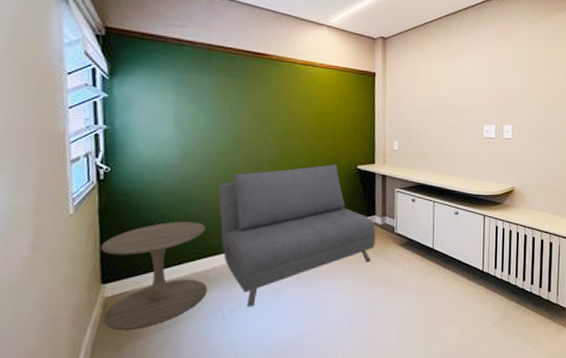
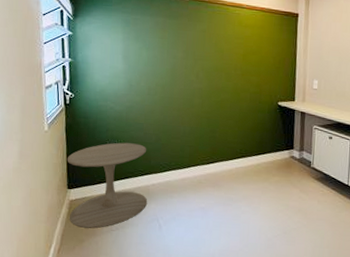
sofa: present [218,164,376,307] -> none [157,99,294,221]

